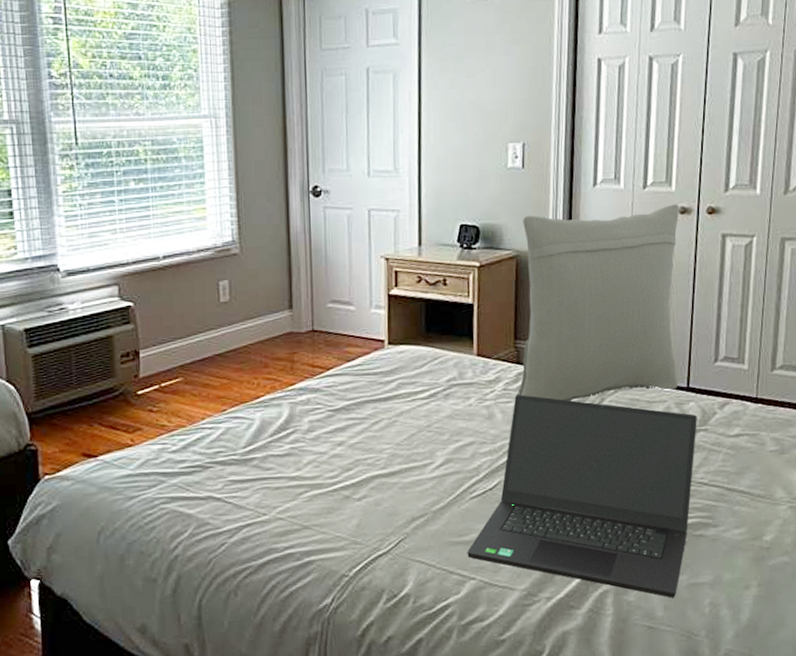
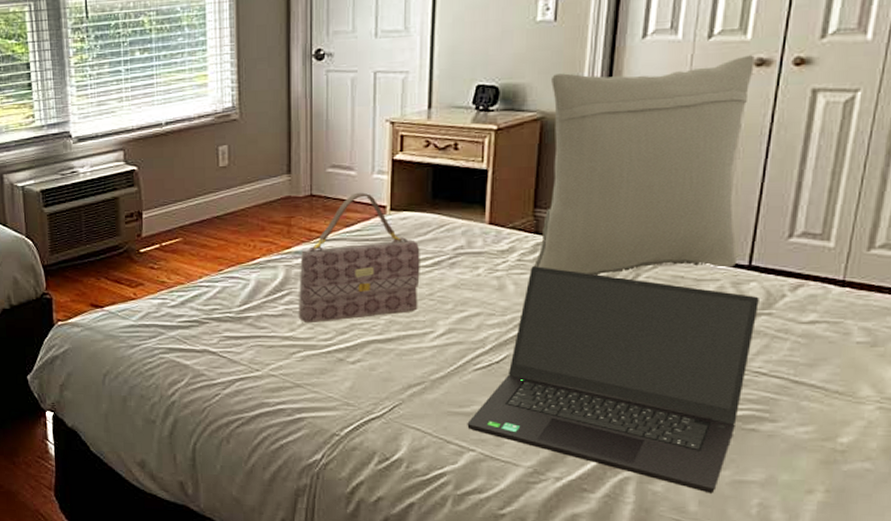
handbag: none [303,327,418,462] -> present [298,192,420,324]

